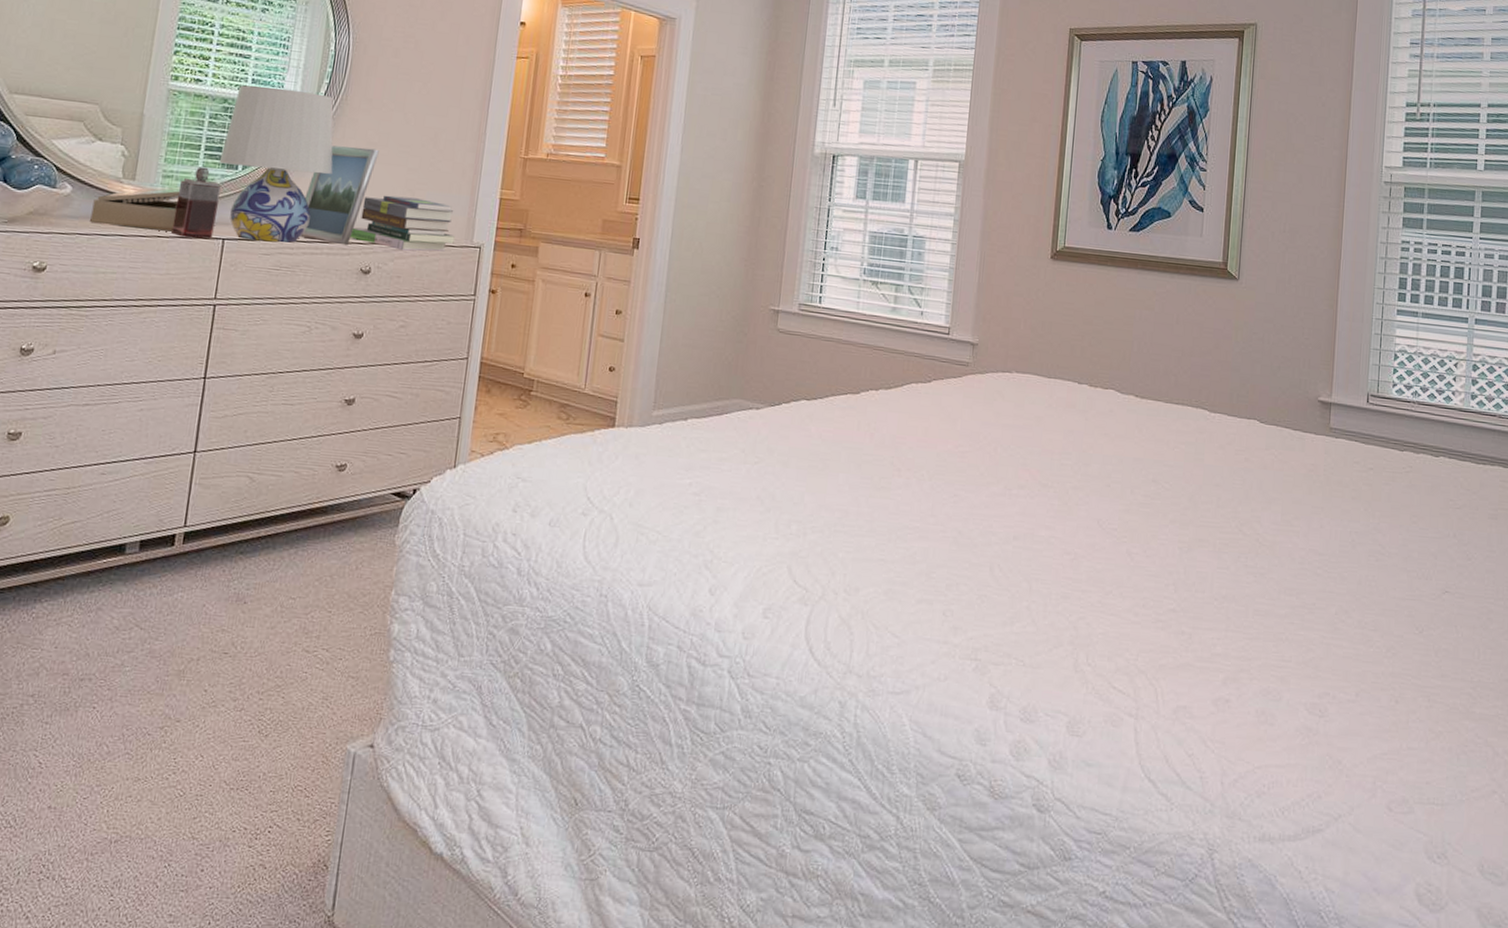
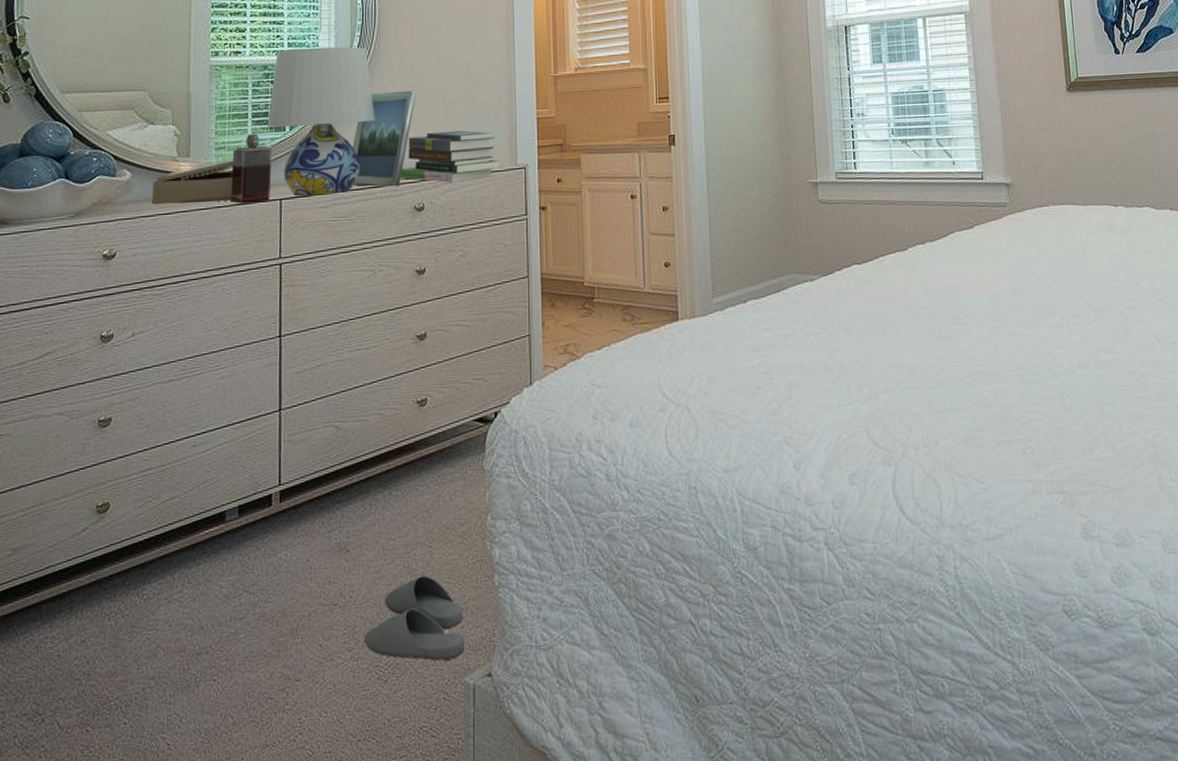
slippers: none [249,639,355,725] -> present [363,575,465,660]

